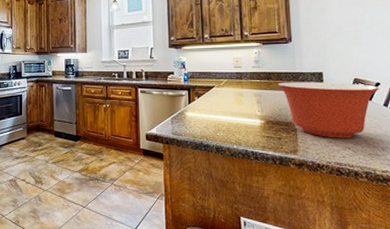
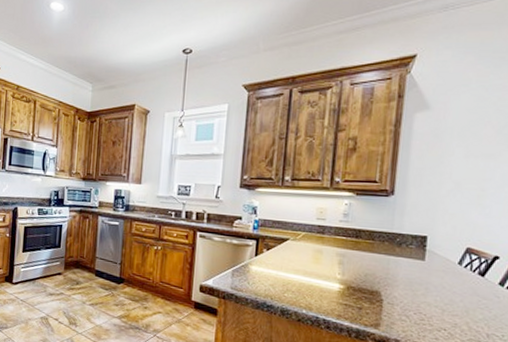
mixing bowl: present [277,81,379,138] -> none [367,242,497,318]

